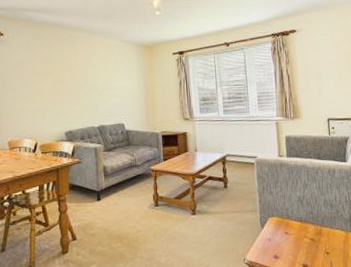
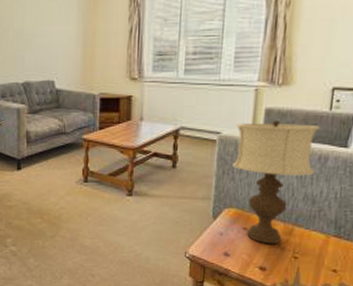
table lamp: none [267,144,328,244] -> present [232,120,320,245]

